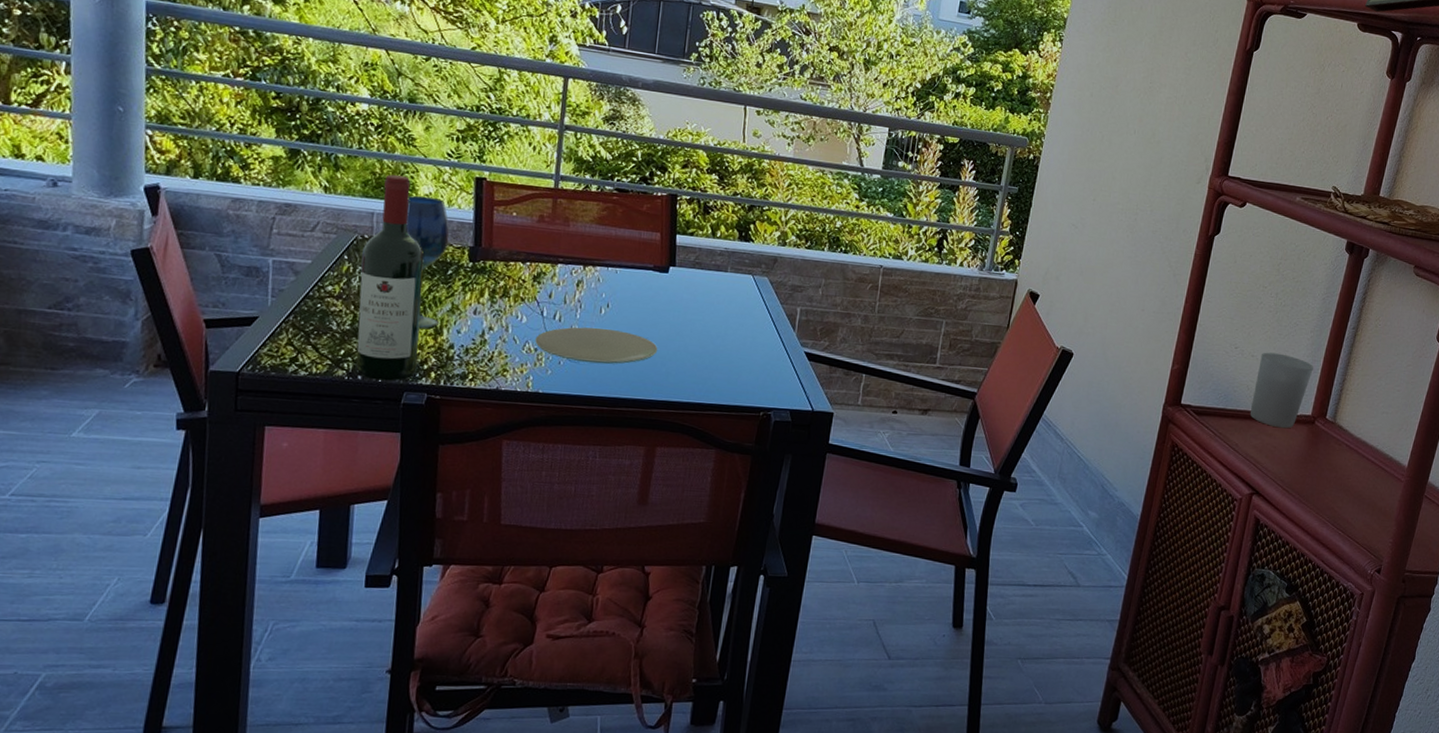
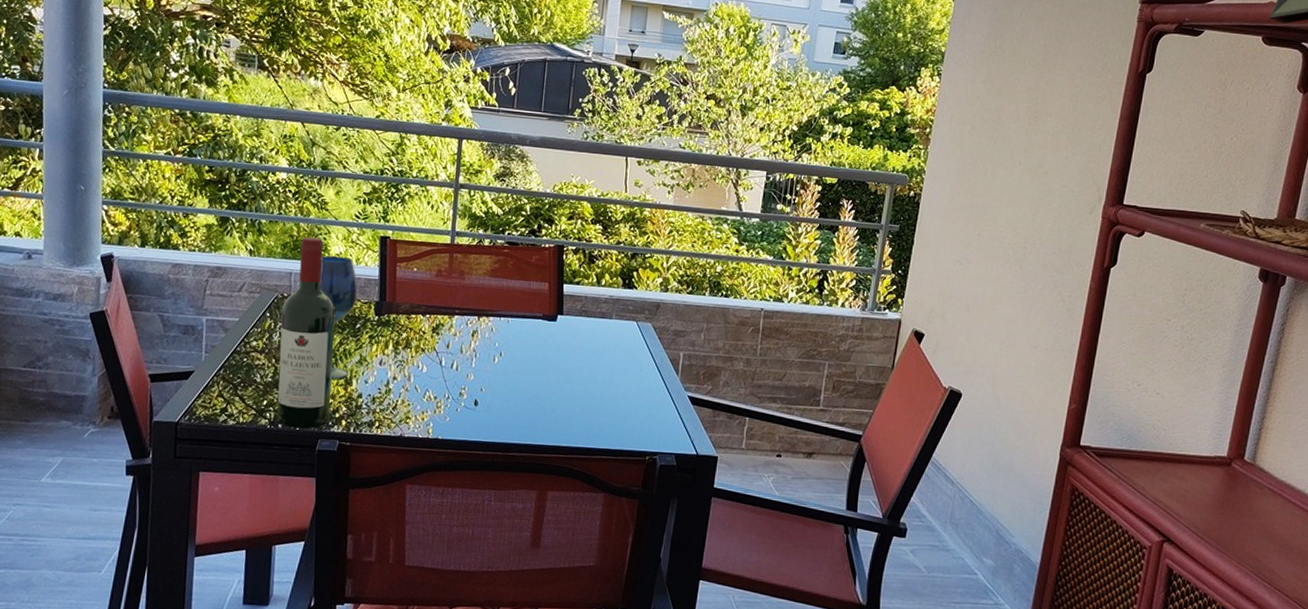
plate: present [535,327,658,364] -> none [435,375,548,411]
candle holder: present [1250,352,1314,429] -> none [1157,389,1228,471]

